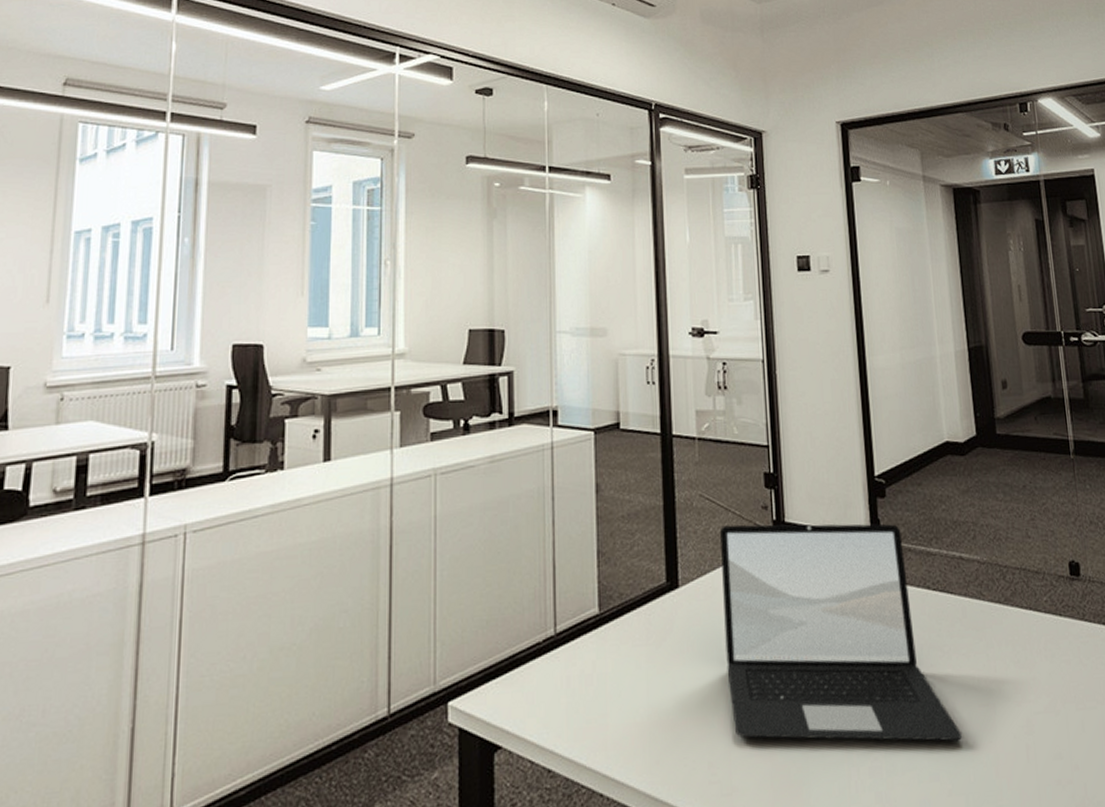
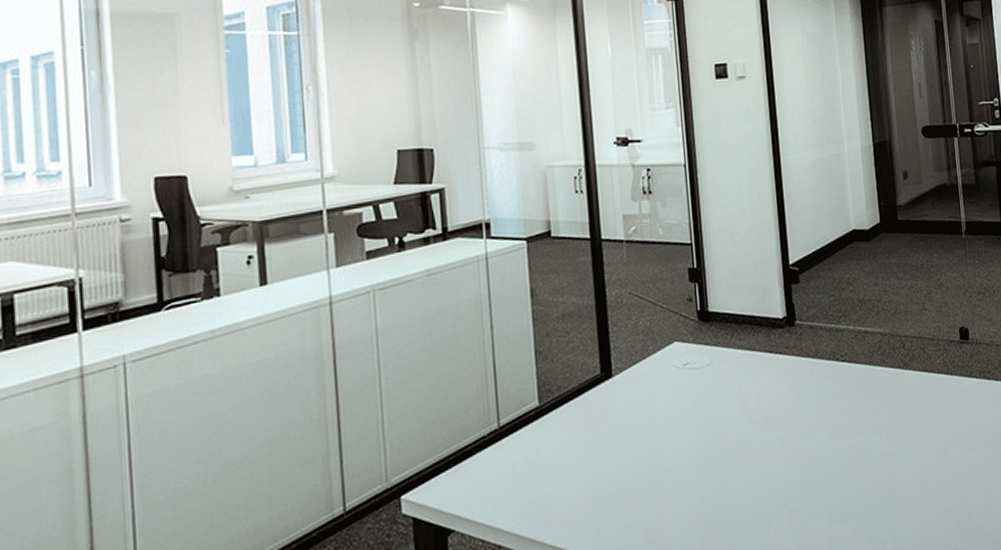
laptop: present [720,524,963,742] -> none [649,306,867,503]

